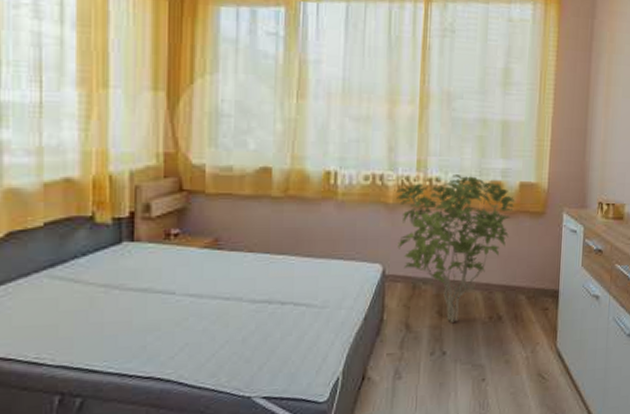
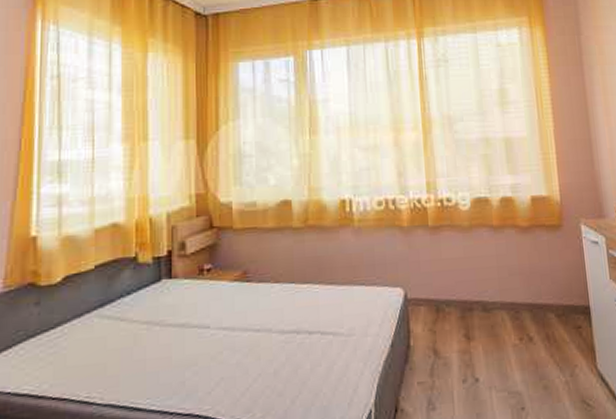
shrub: present [397,175,514,323] -> none [410,193,529,346]

